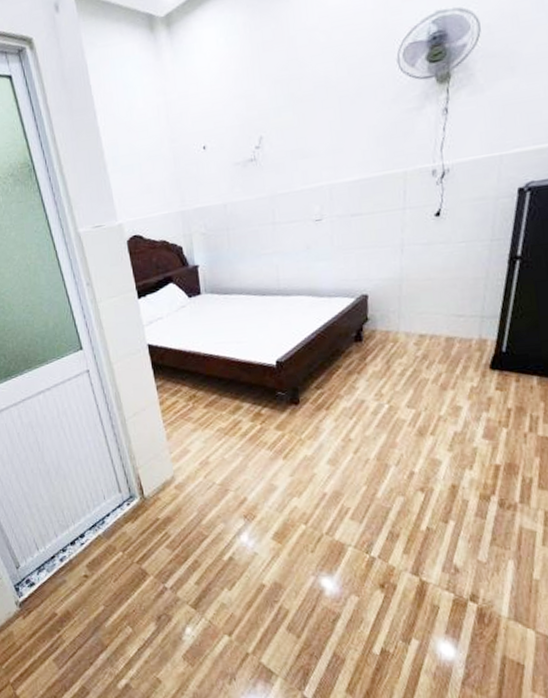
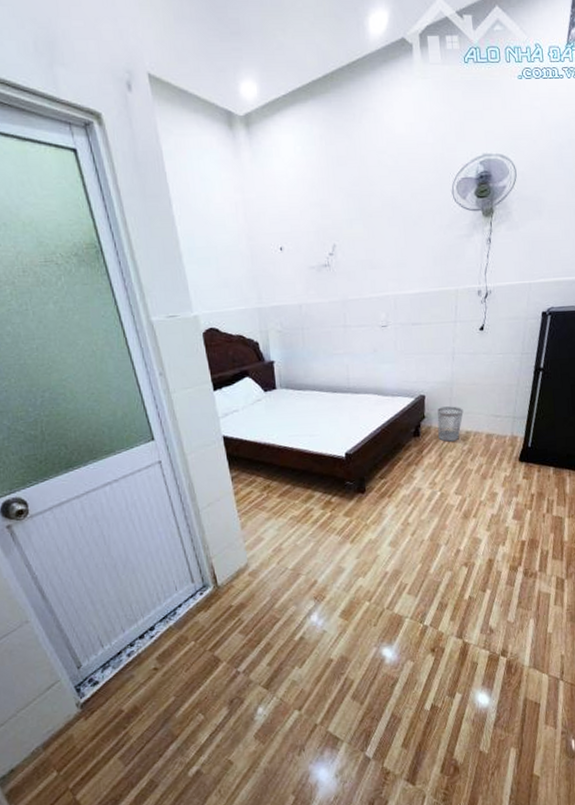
wastebasket: none [383,305,416,347] -> present [437,406,463,442]

